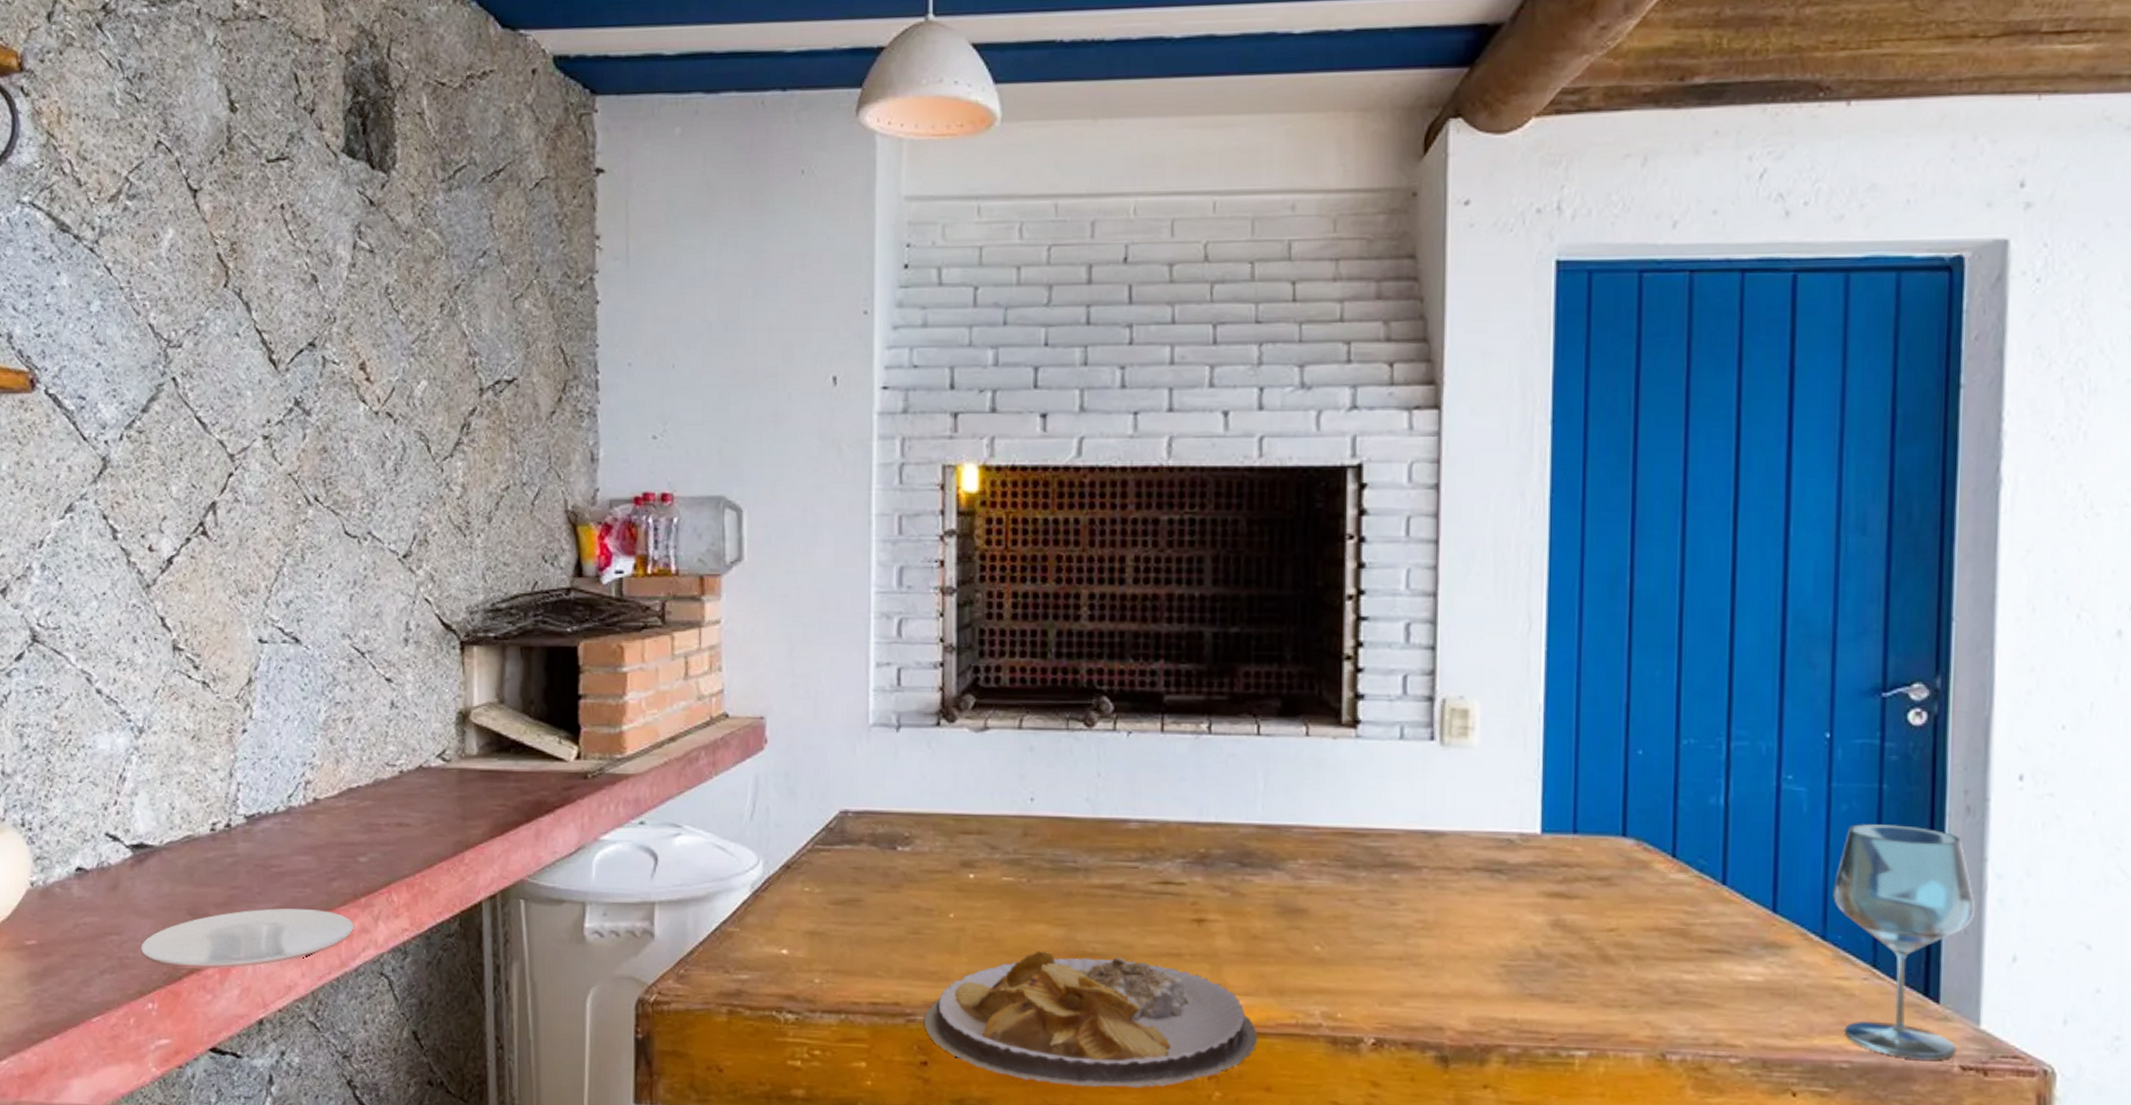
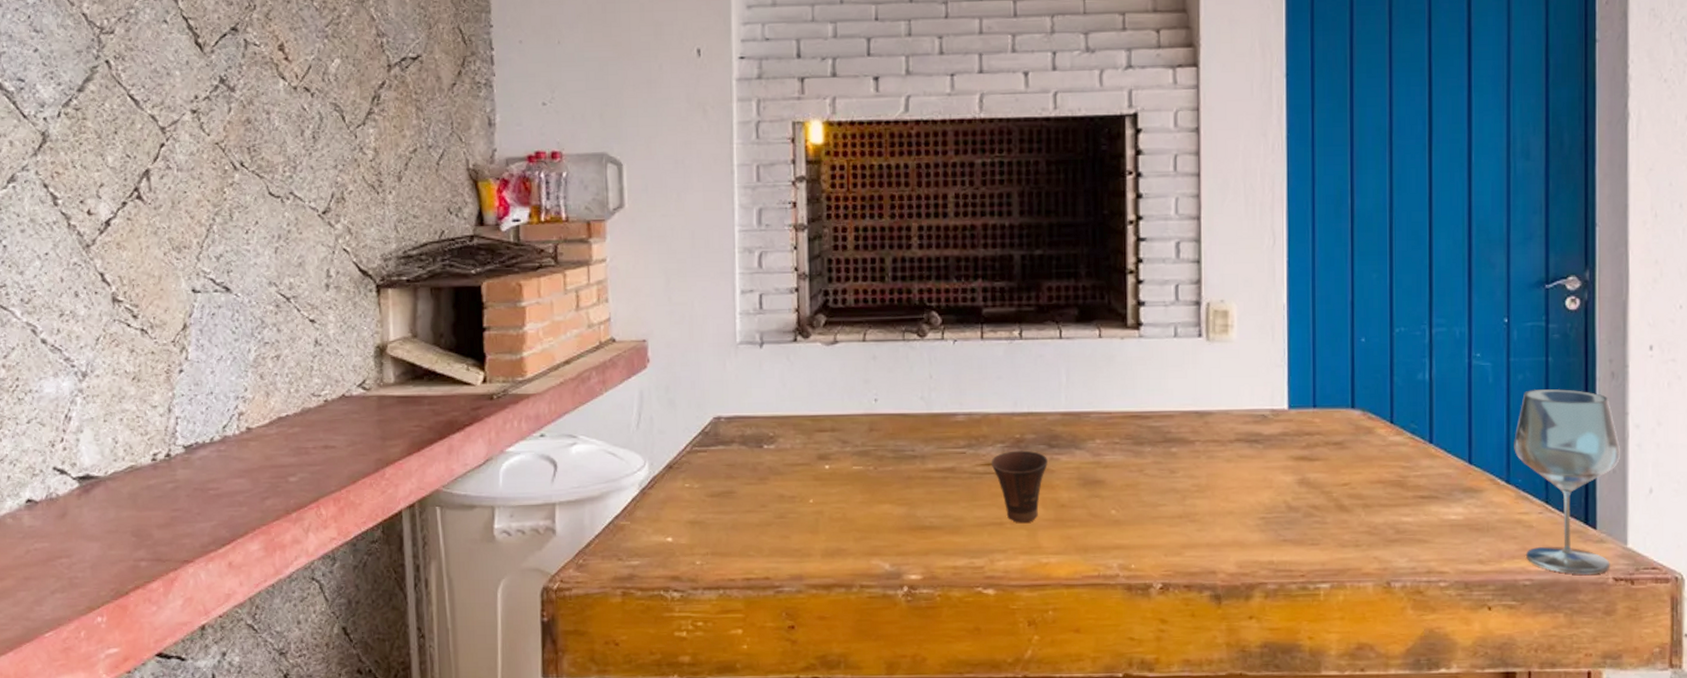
plate: present [141,908,355,969] -> none [89,525,287,584]
platter: present [925,950,1258,1088] -> none [791,526,1068,639]
cup: none [1168,868,1238,955] -> present [991,450,1048,523]

